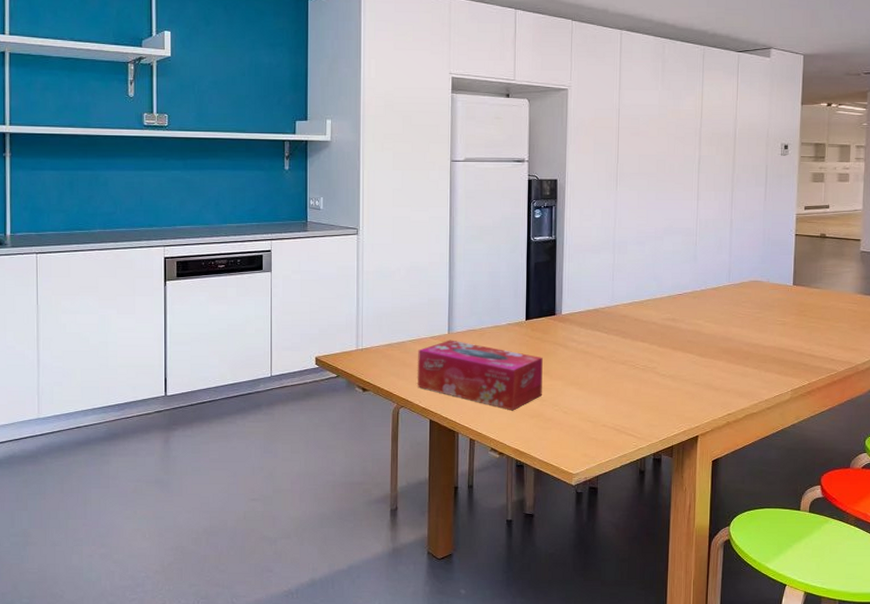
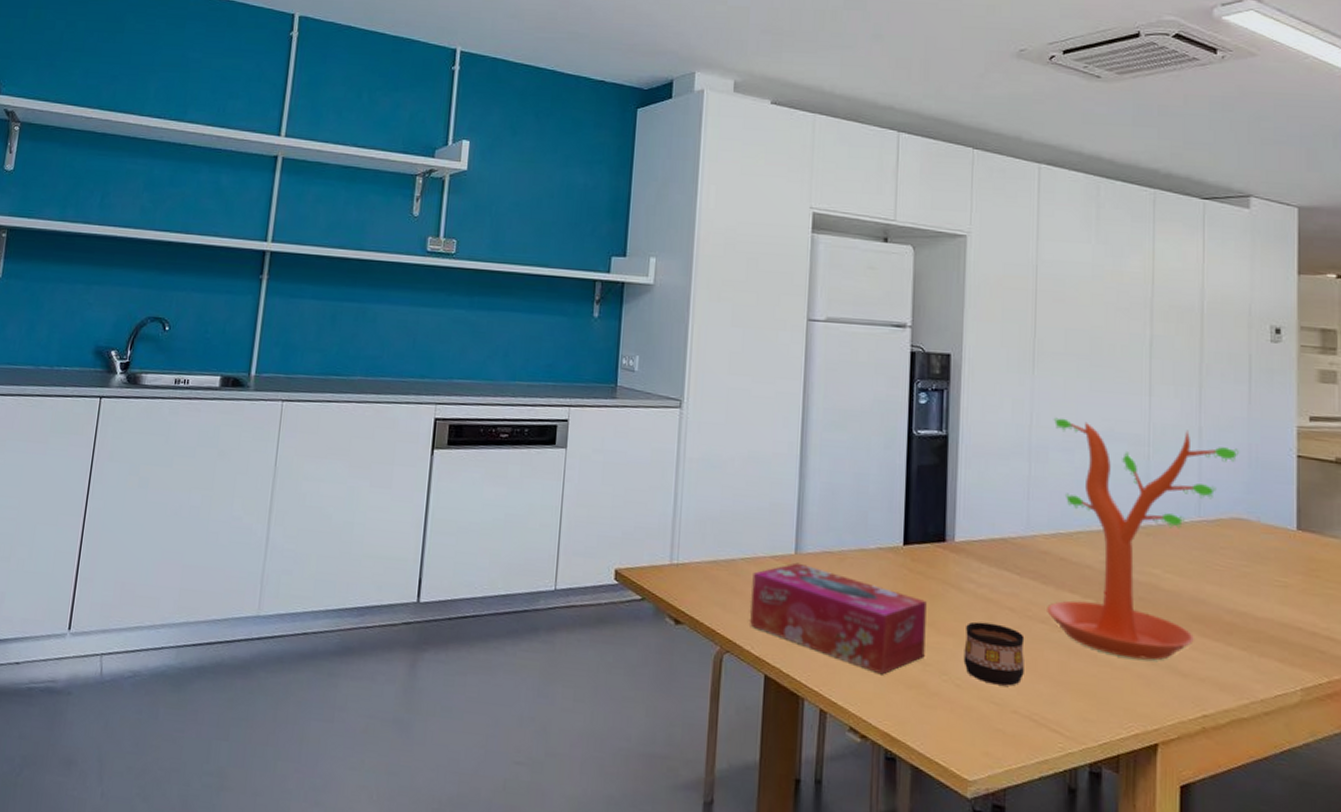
cup: none [569,368,611,409] -> present [963,621,1025,686]
plant: none [626,220,757,382] -> present [1047,417,1239,660]

